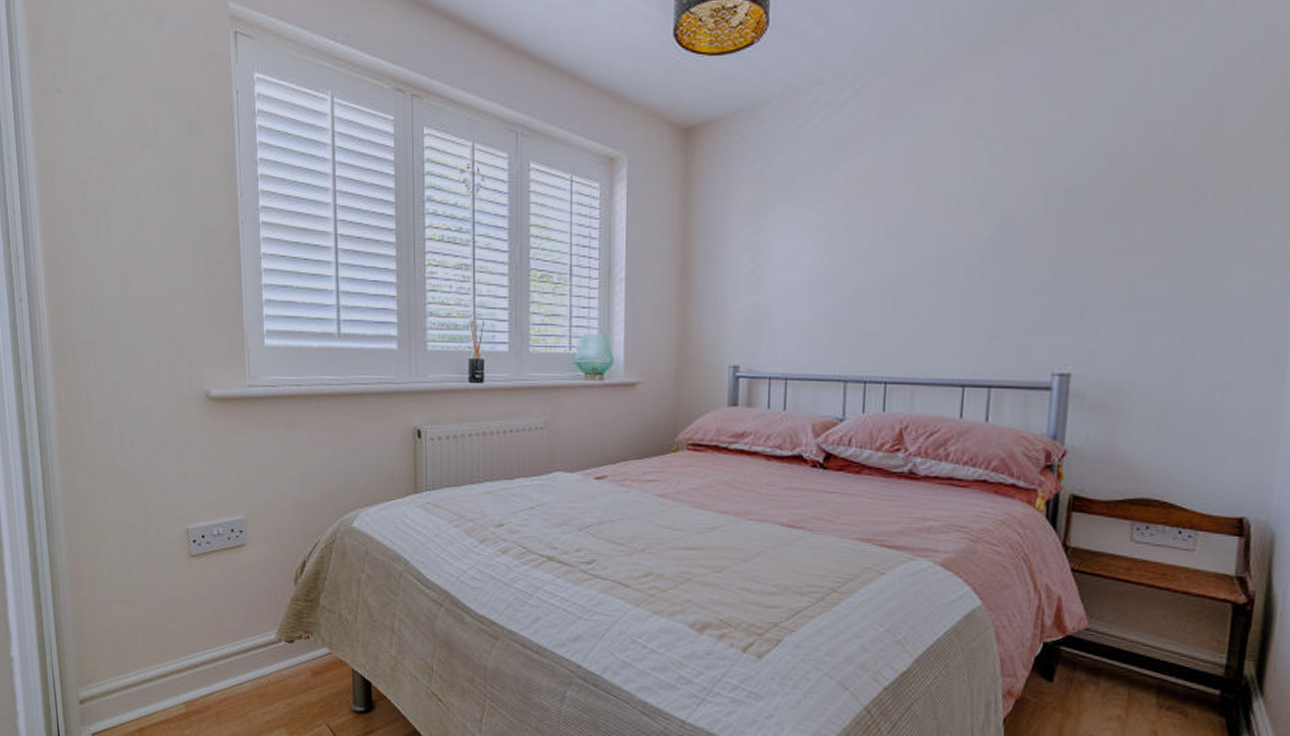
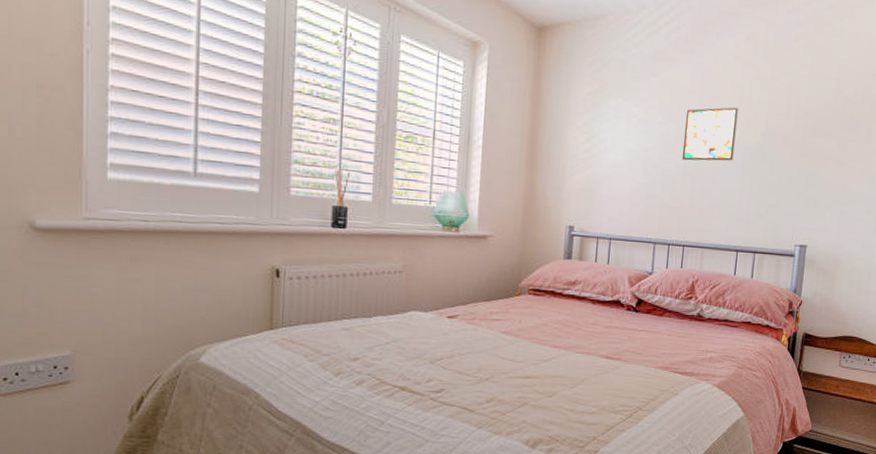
wall art: none [878,194,958,272] -> present [682,107,738,161]

